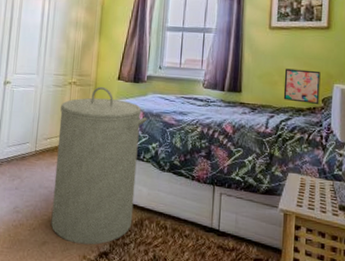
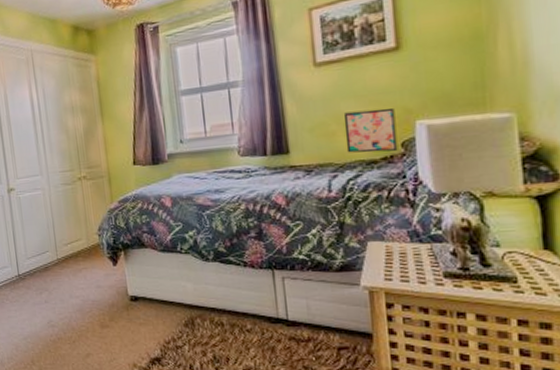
laundry hamper: present [51,86,147,245] -> none [75,176,182,352]

